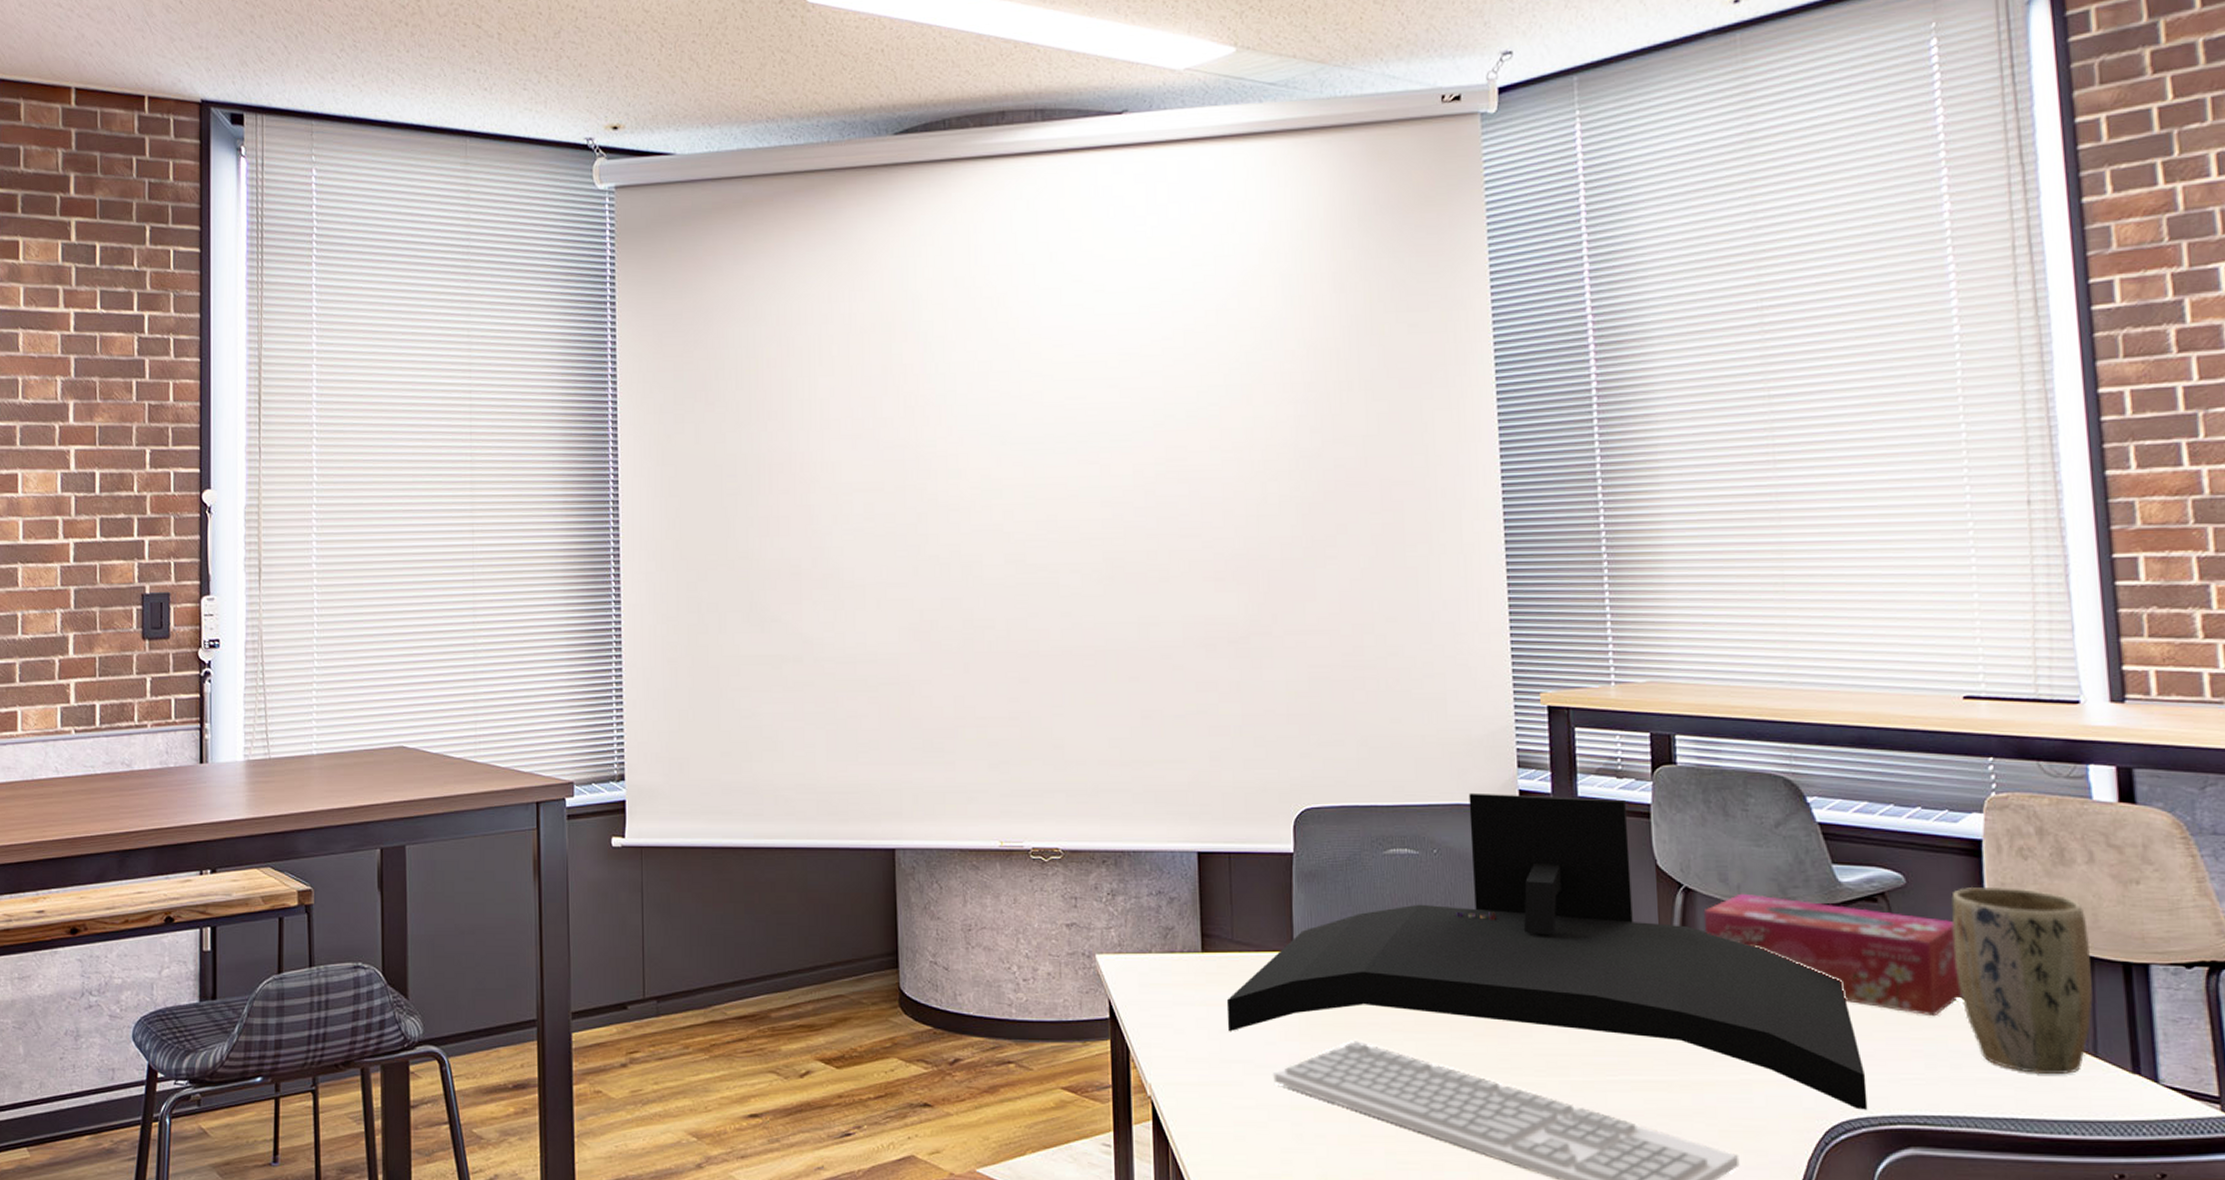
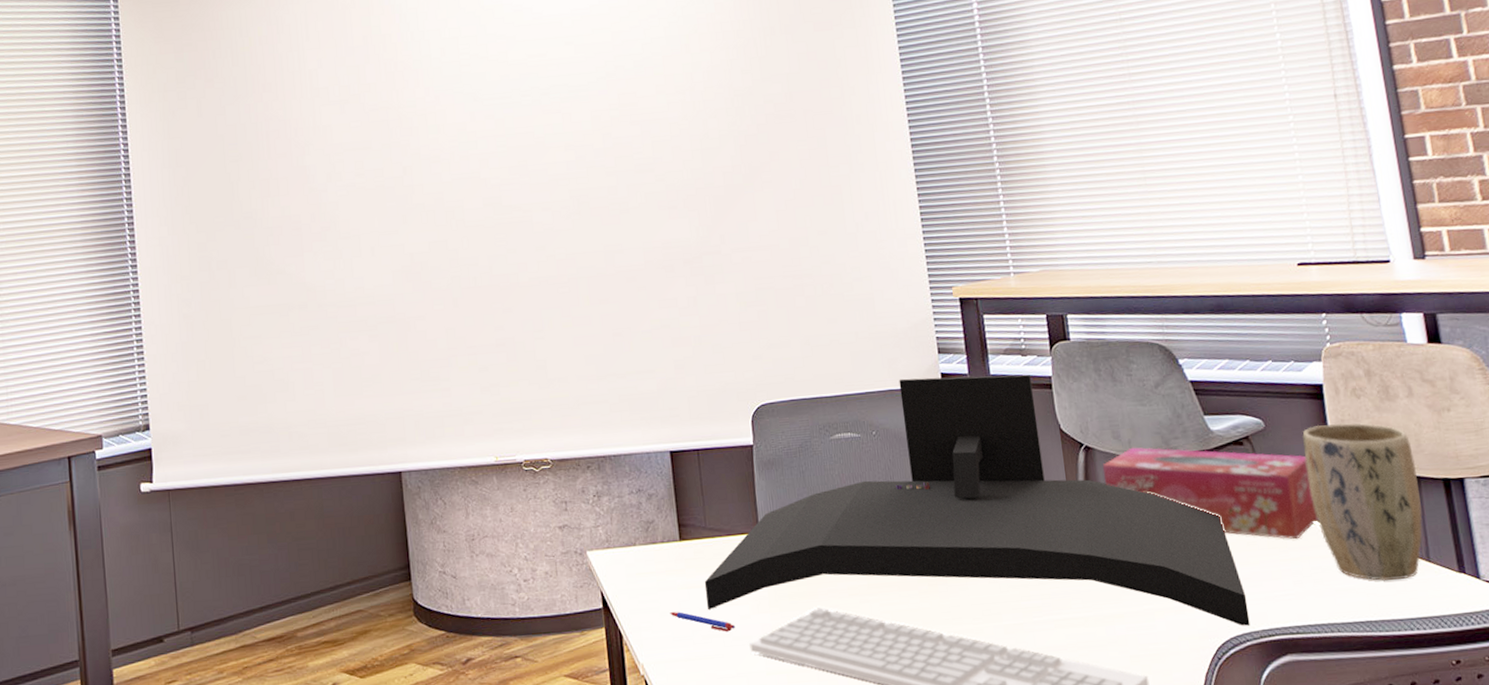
pen: none [1185,1030,1258,1058] -> present [670,612,735,632]

